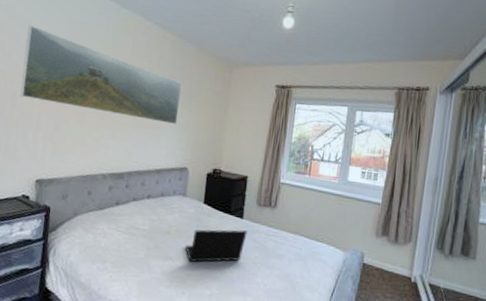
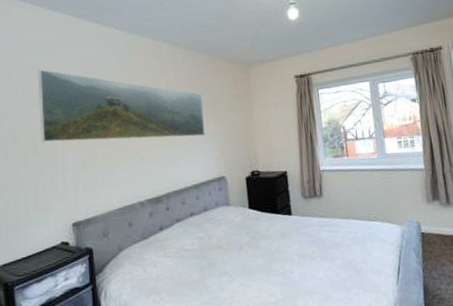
laptop: present [185,229,247,263] -> none [239,227,300,273]

